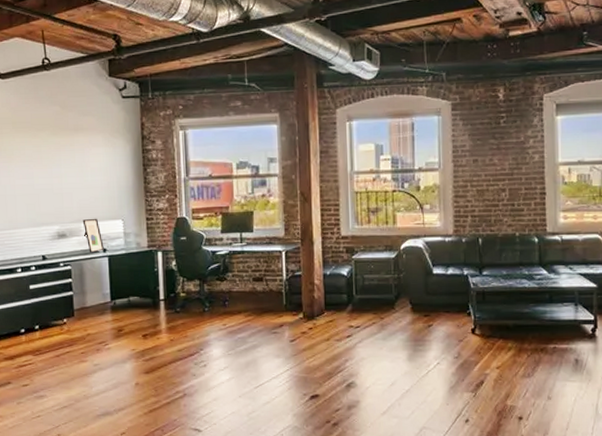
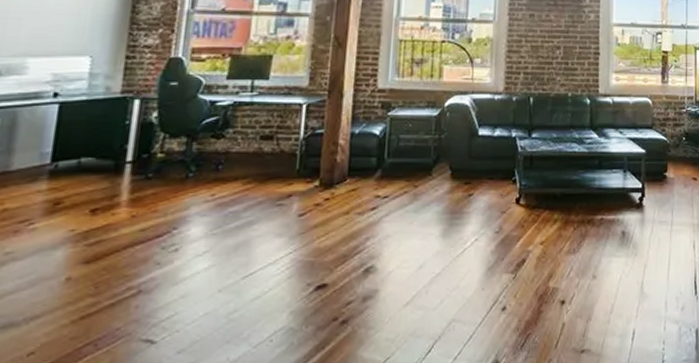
picture frame: present [82,218,104,253] -> none [24,52,56,98]

